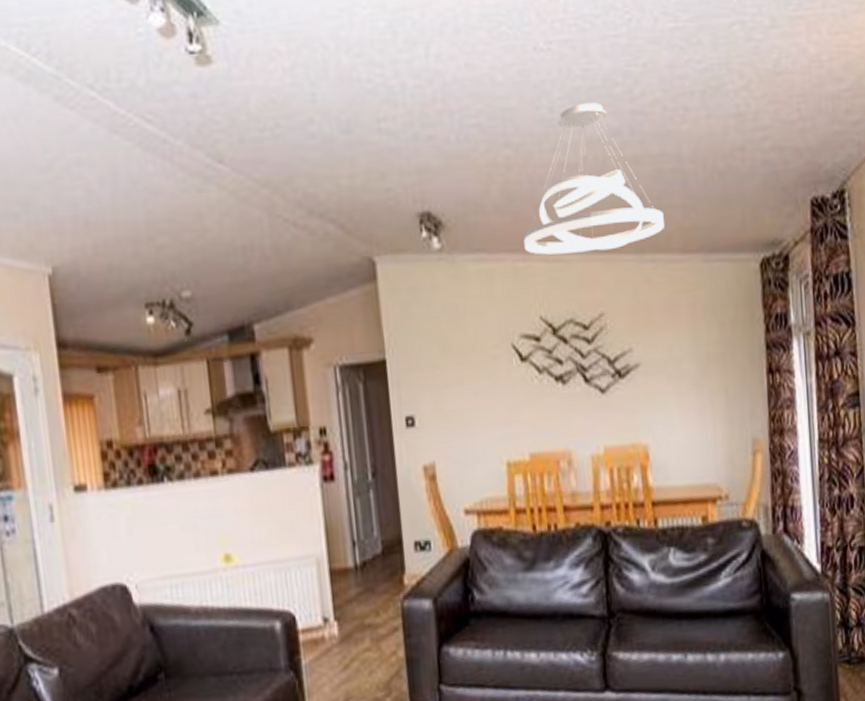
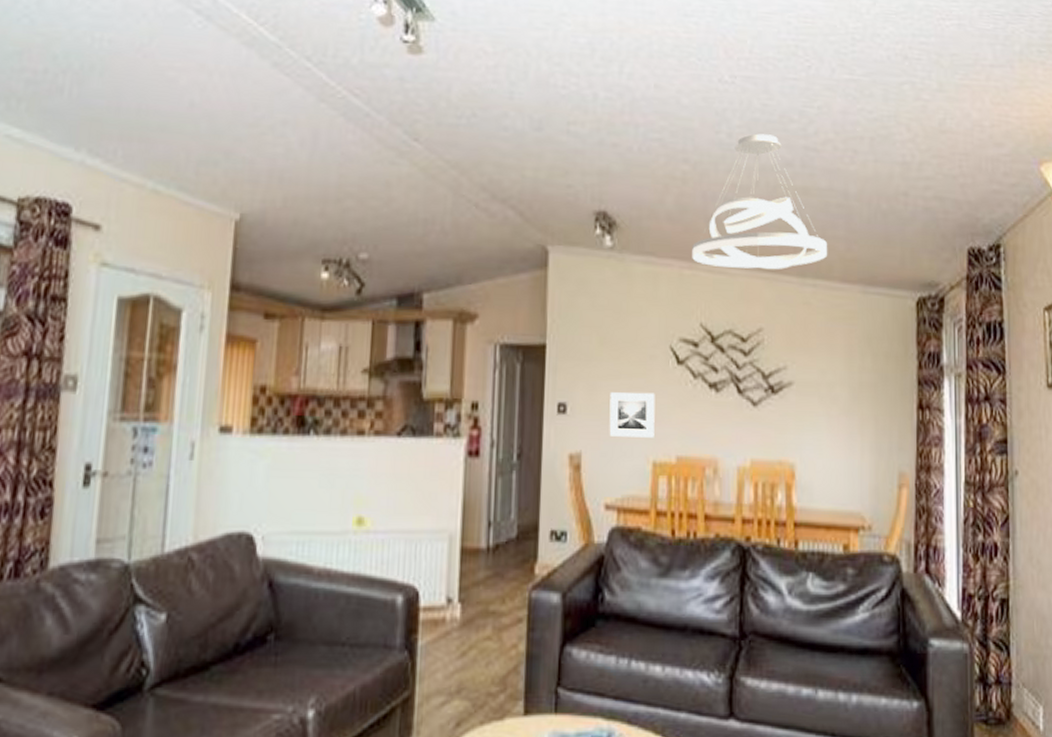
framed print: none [456,394,506,443] -> present [609,392,655,438]

